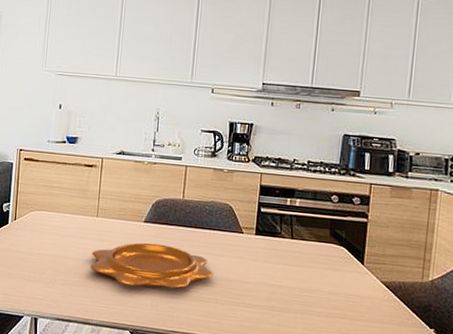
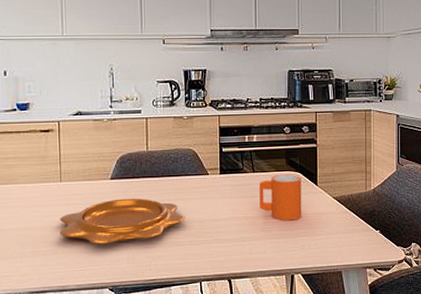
mug: none [294,245,346,299] -> present [259,174,302,221]

